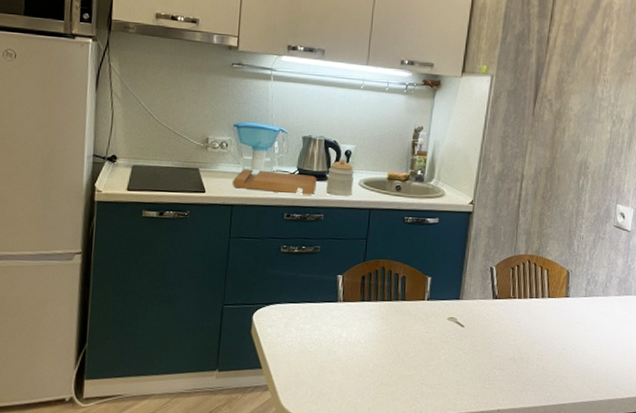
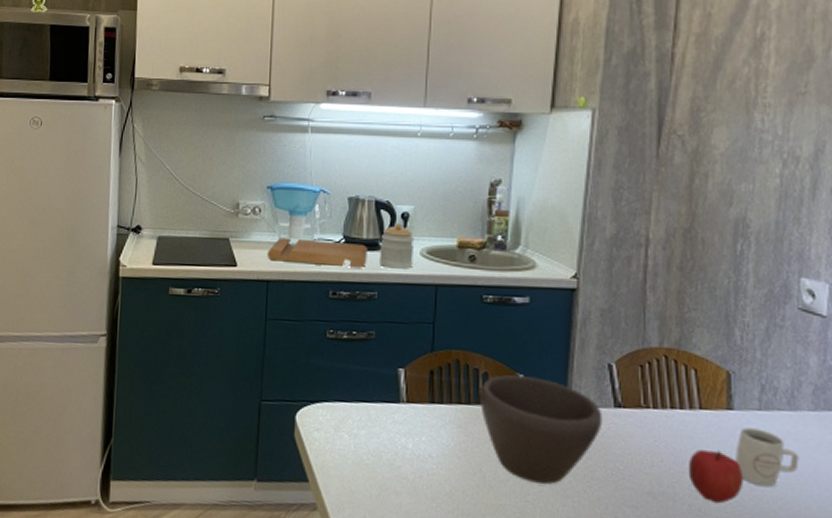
bowl: none [398,278,485,357] -> present [480,375,603,484]
fruit: none [538,326,573,363] -> present [688,450,744,504]
mug: none [568,309,607,349] -> present [735,427,799,488]

